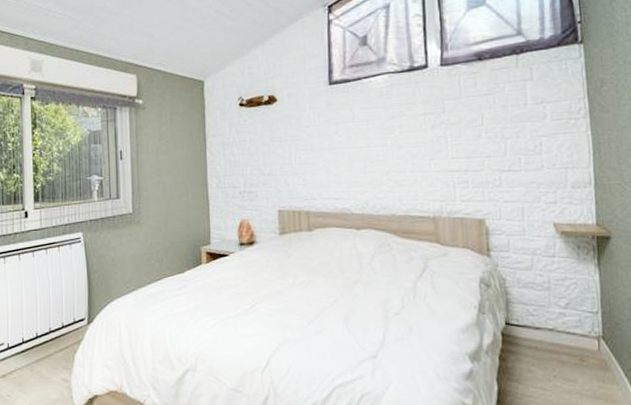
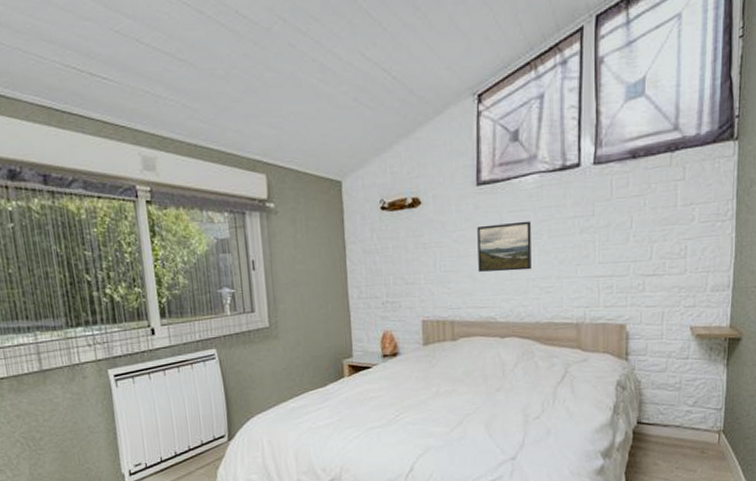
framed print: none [330,117,385,165] -> present [477,221,531,272]

